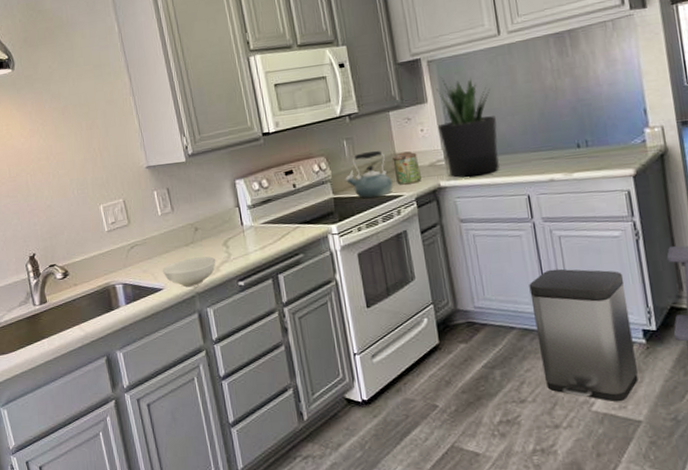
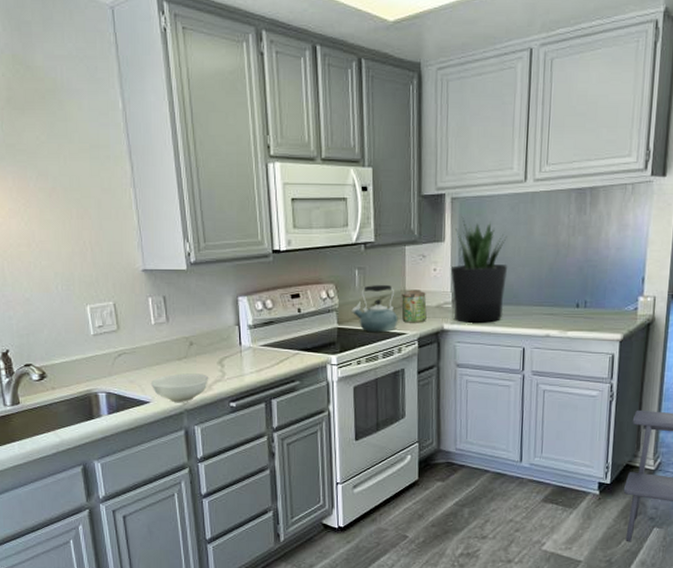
pedal bin: present [529,269,638,401] -> none [507,420,592,543]

